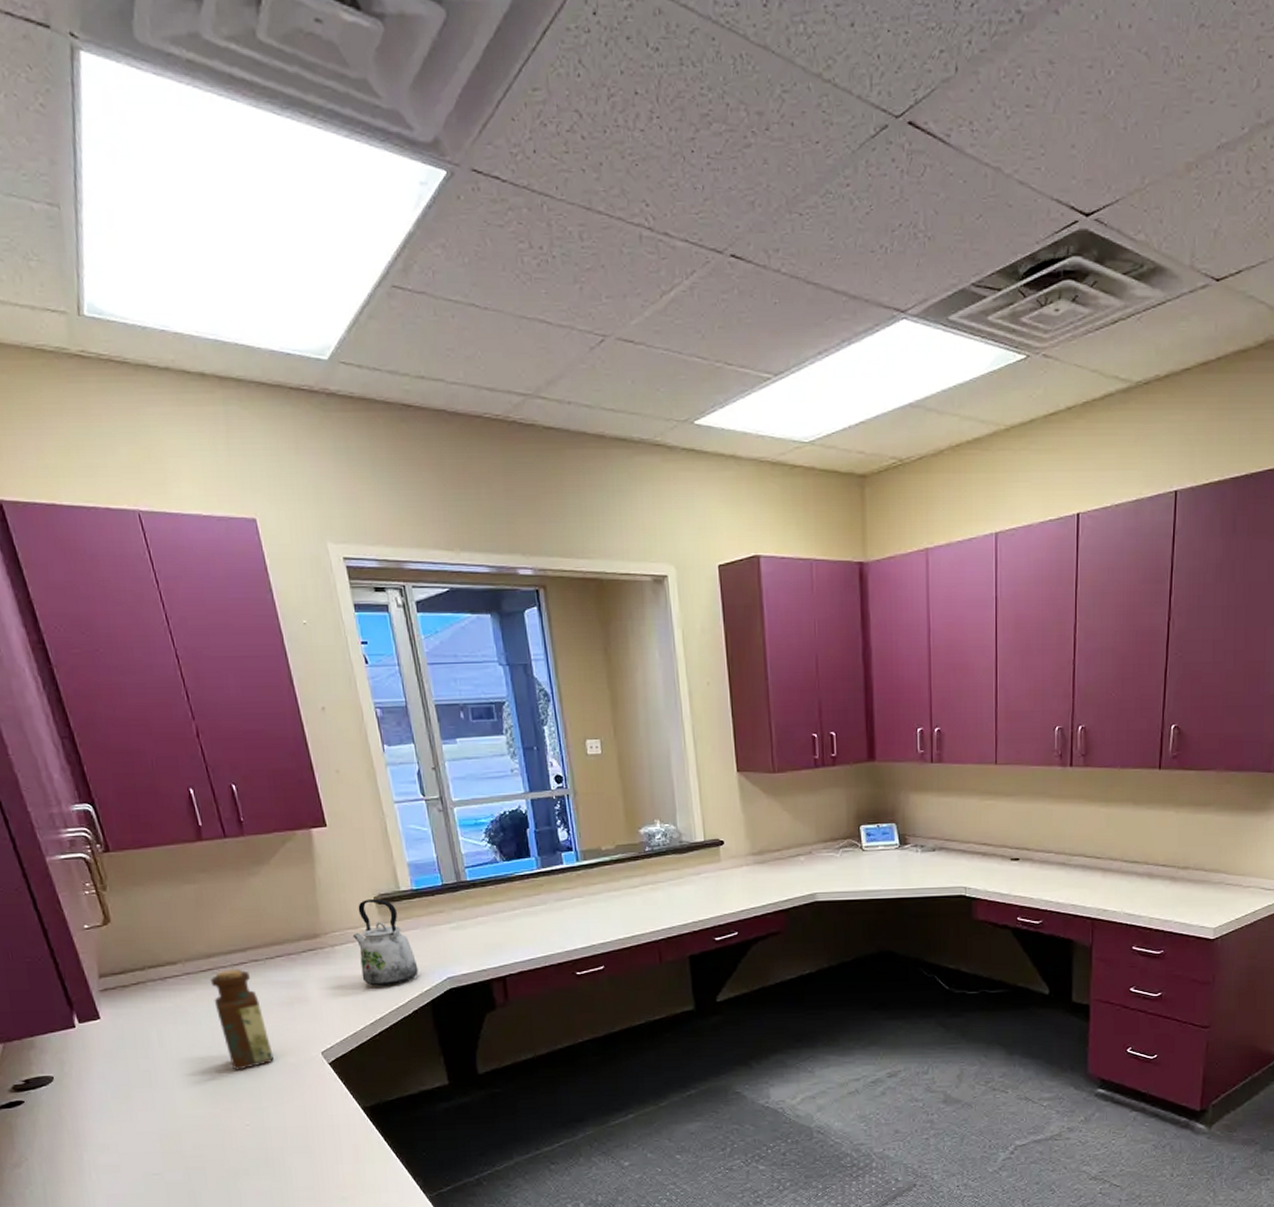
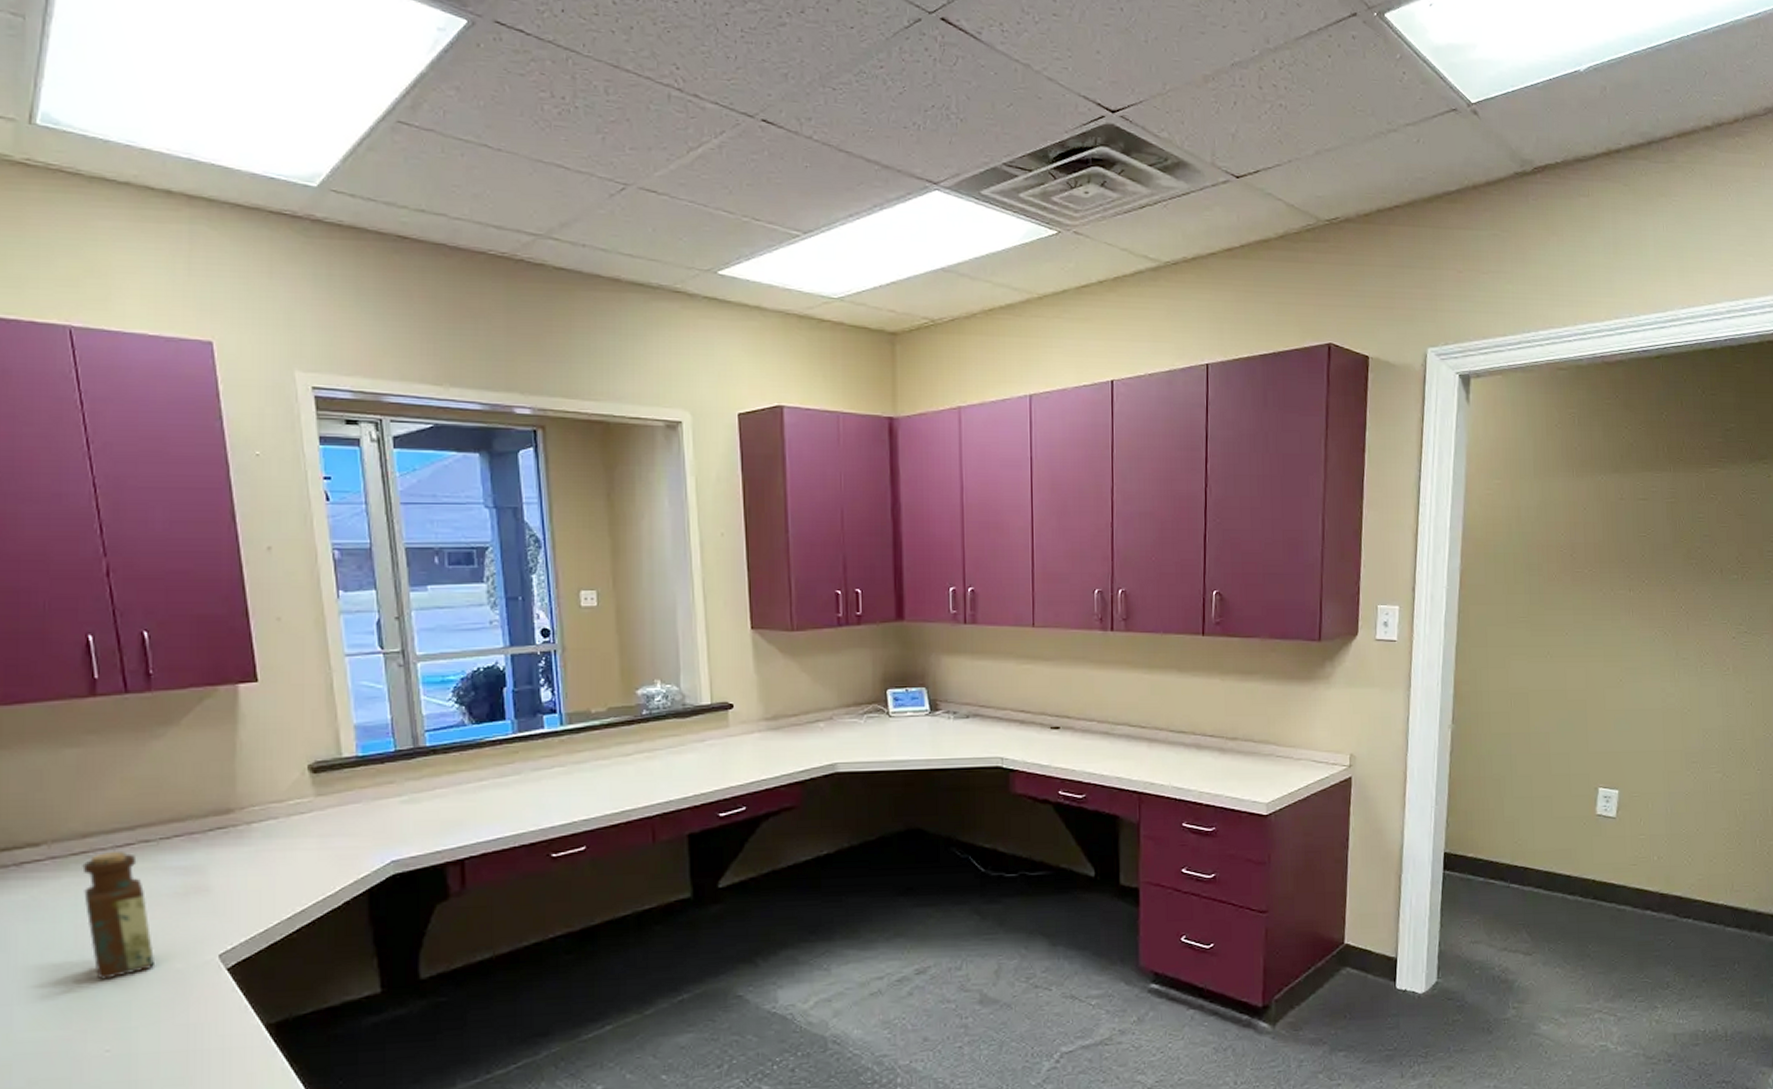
kettle: present [353,899,418,986] -> none [276,767,355,872]

